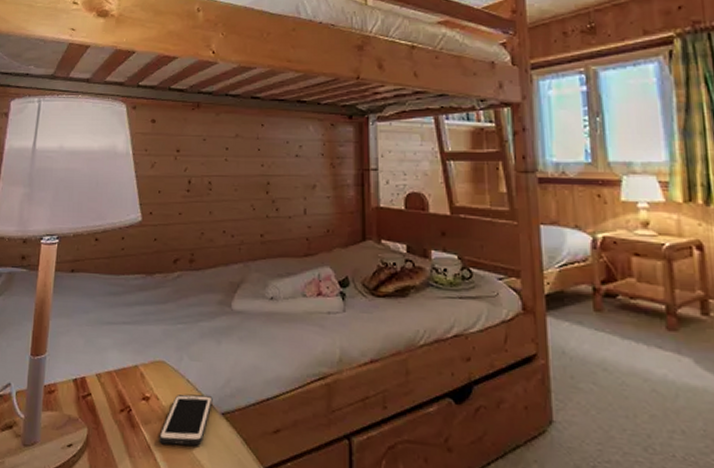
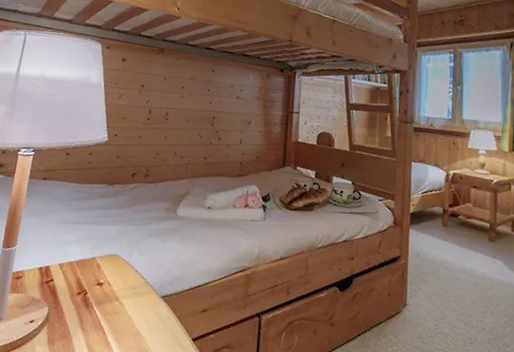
cell phone: present [159,394,213,446] -> none [108,281,156,322]

